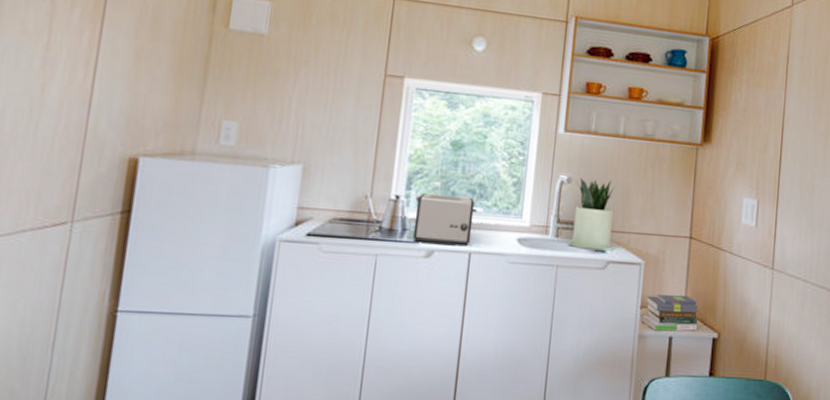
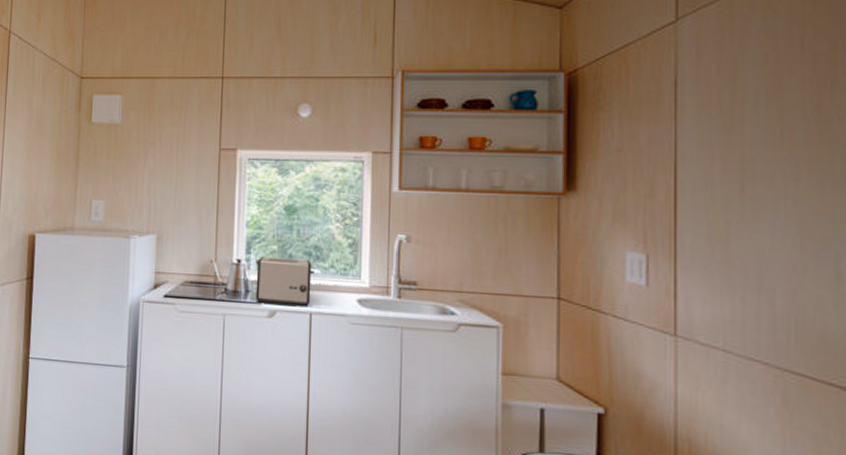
planter: present [567,177,615,252] -> none [411,236,466,314]
books: present [642,294,698,332] -> none [504,361,576,404]

